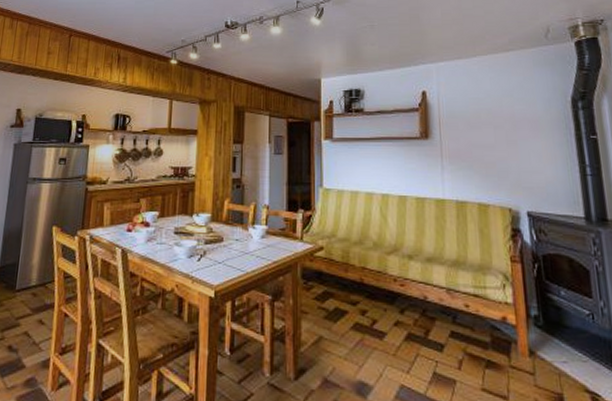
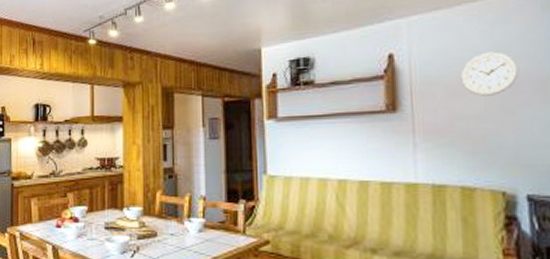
wall clock: none [476,95,519,130] -> present [460,51,520,96]

